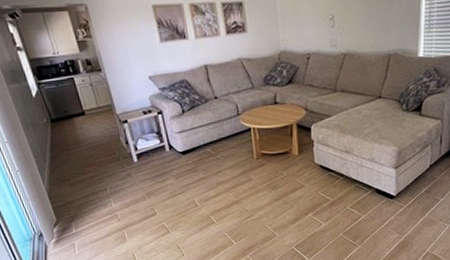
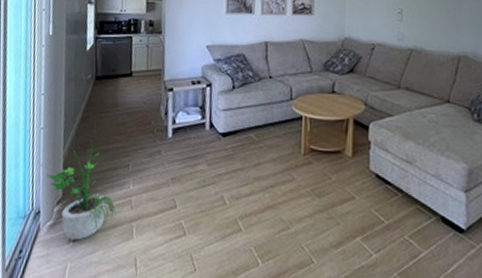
potted plant: none [37,178,107,249] -> present [47,145,117,240]

